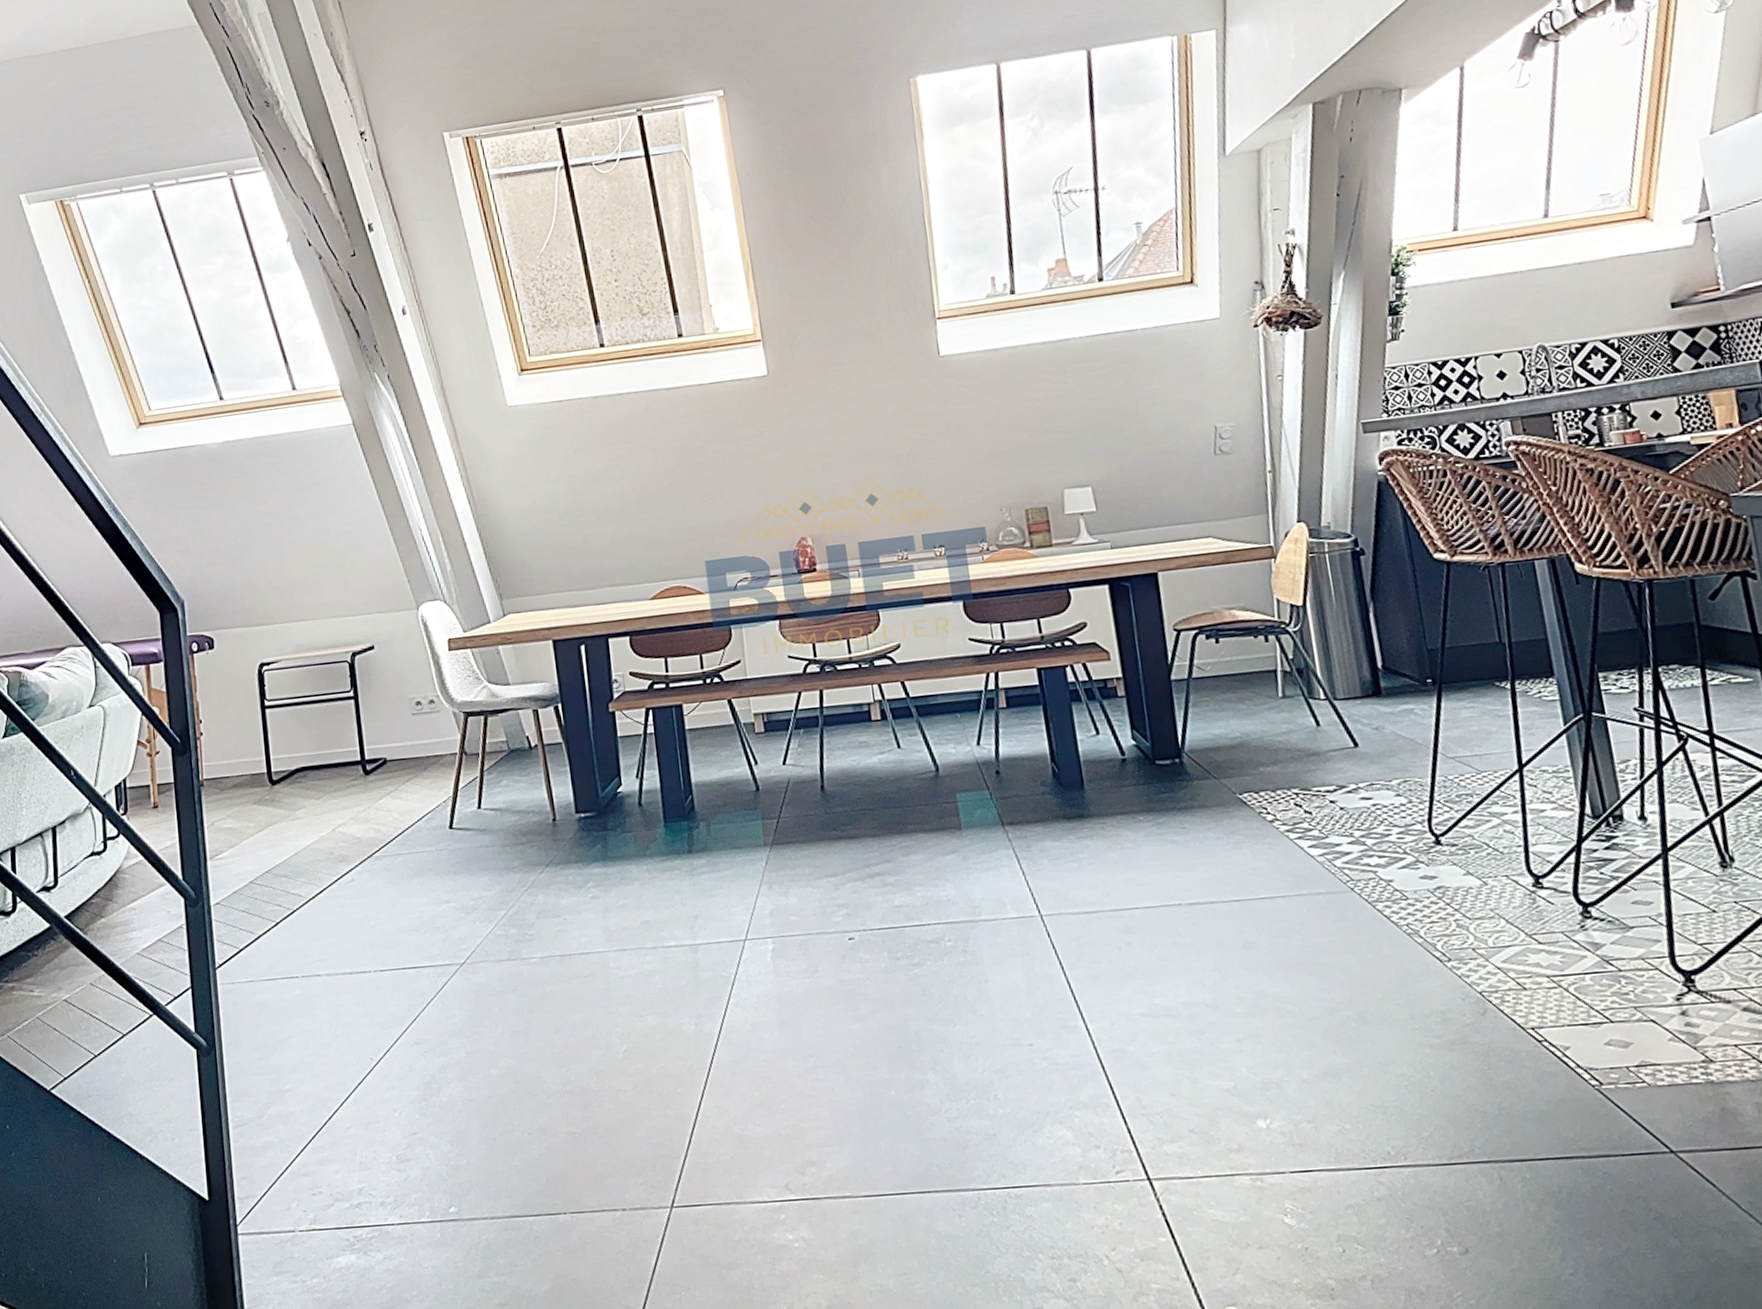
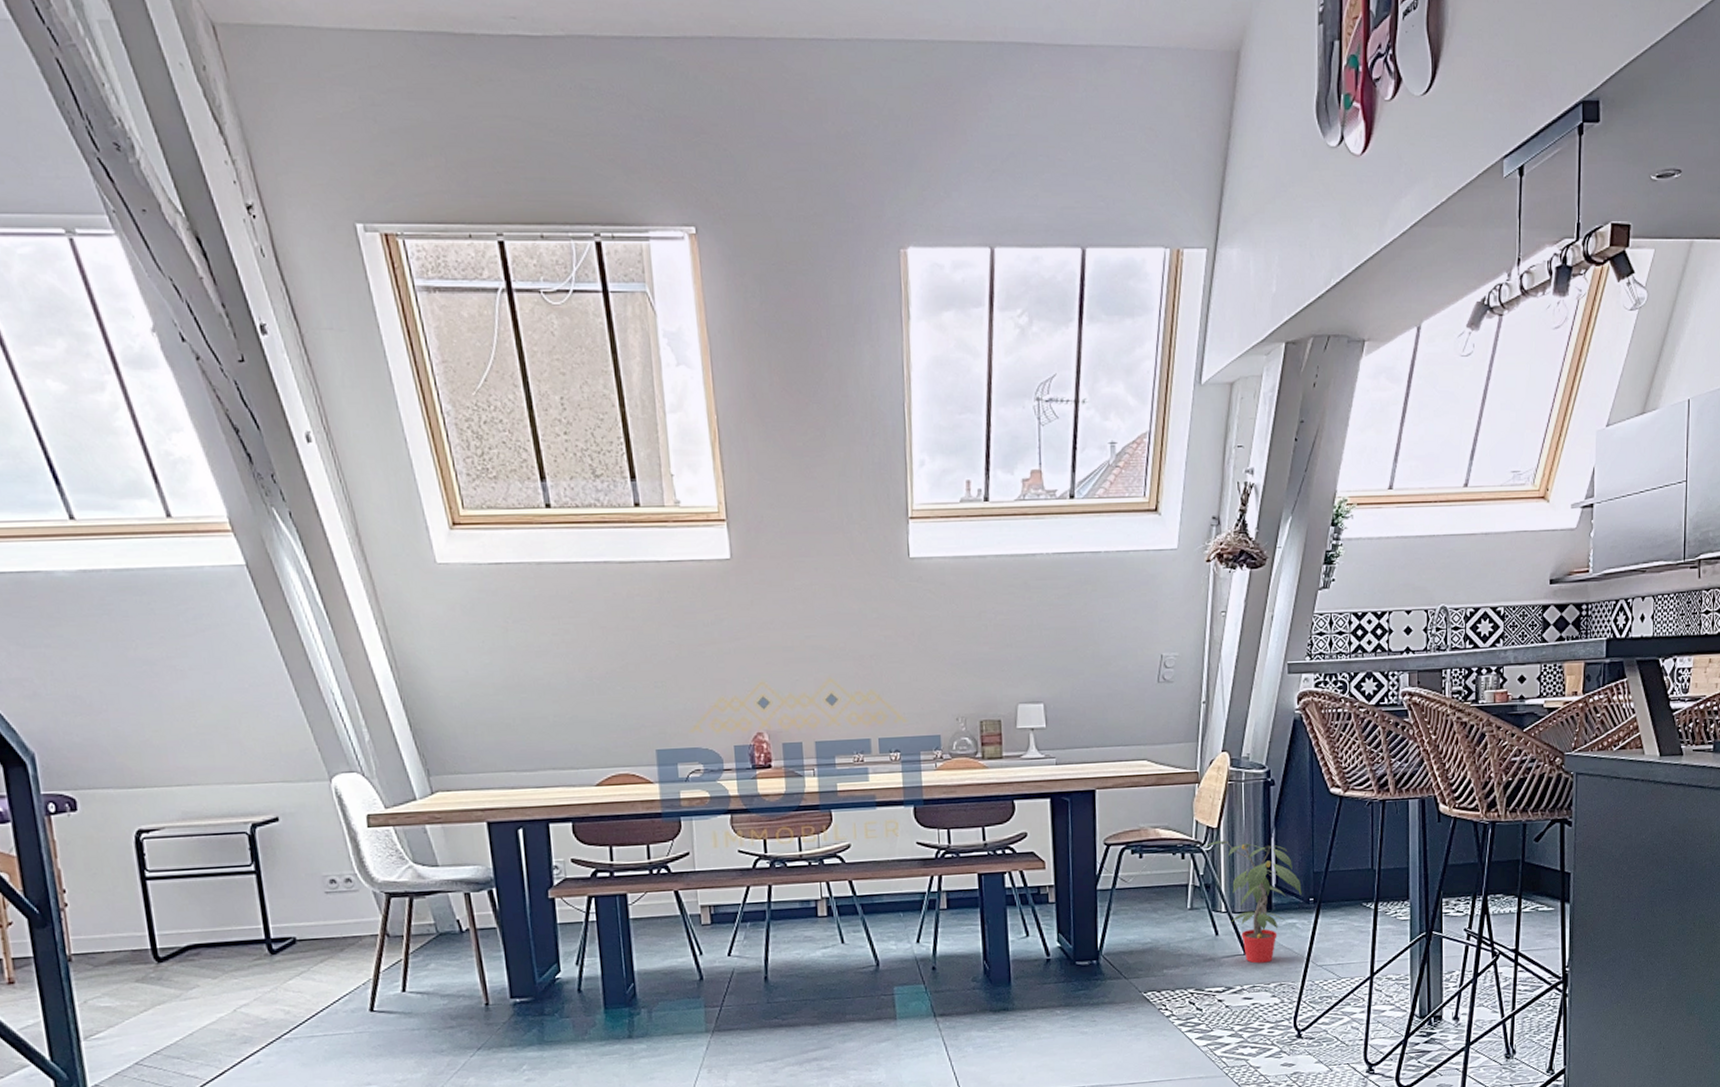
potted plant: none [1291,619,1417,758] -> present [1205,840,1302,964]

